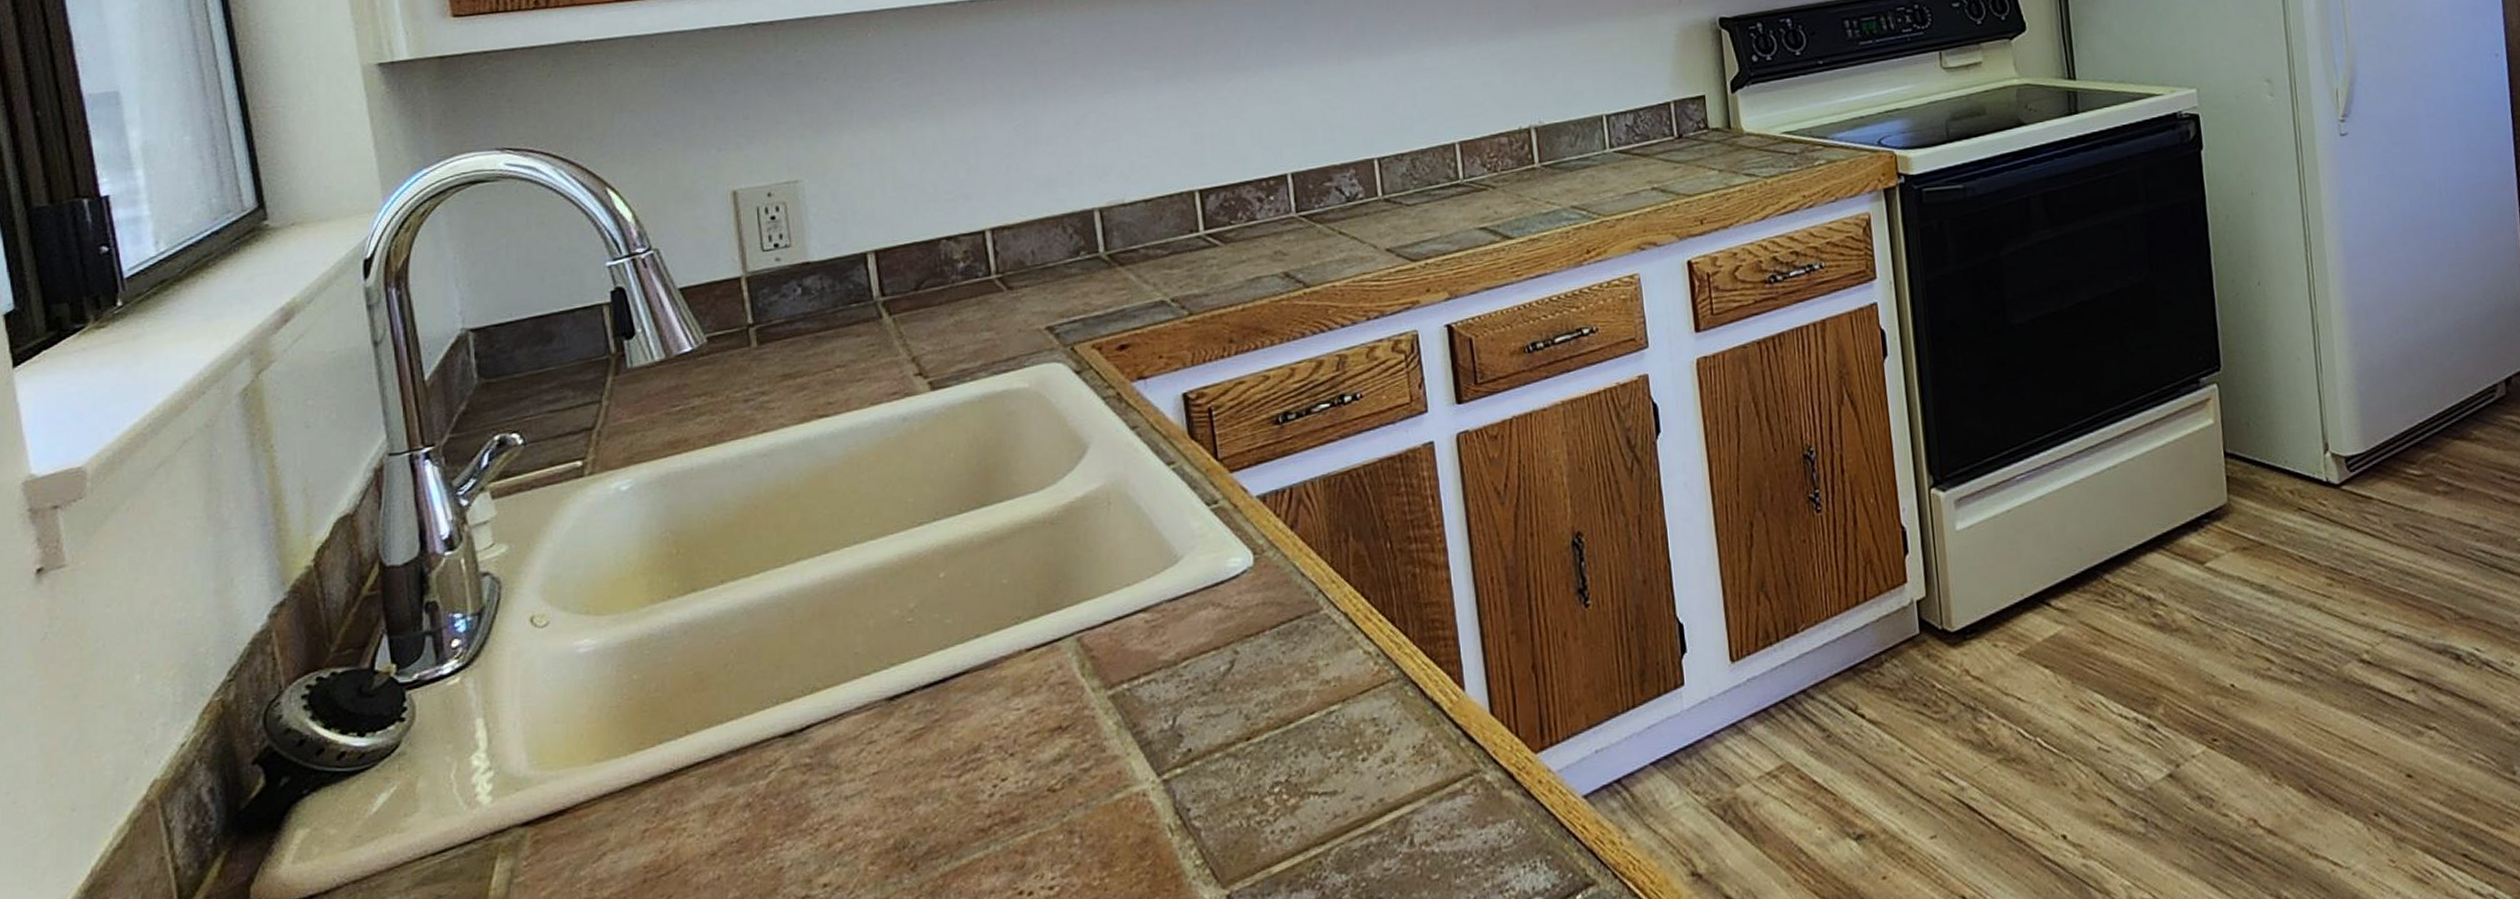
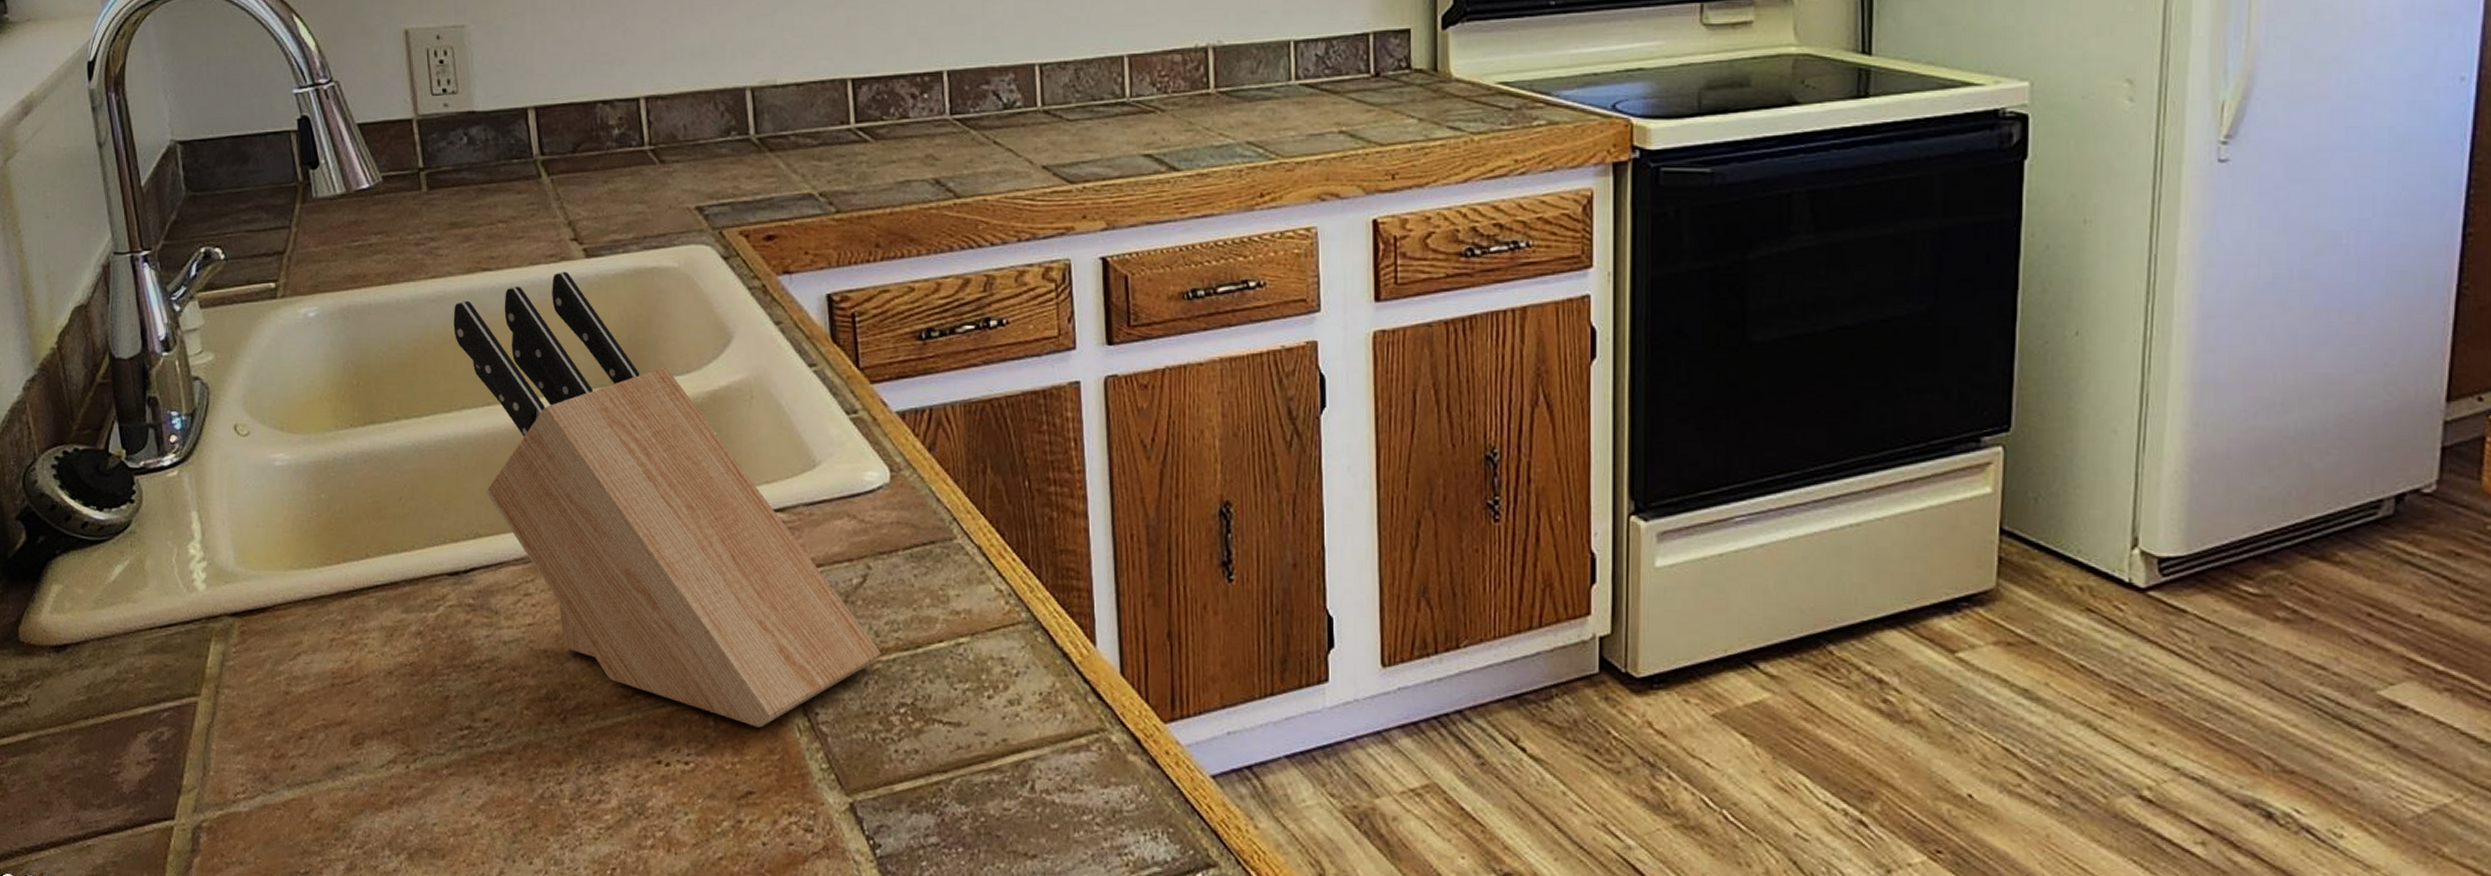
knife block: none [786,407,1252,836] -> present [453,271,881,728]

